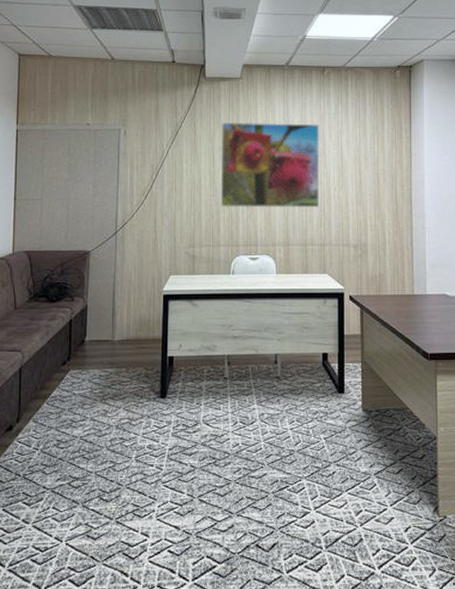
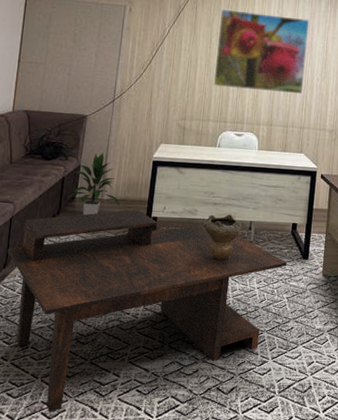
coffee table: none [19,349,321,579] -> present [7,209,287,412]
indoor plant: none [76,289,133,359] -> present [67,152,121,215]
decorative bowl: none [224,348,267,400] -> present [203,214,242,260]

